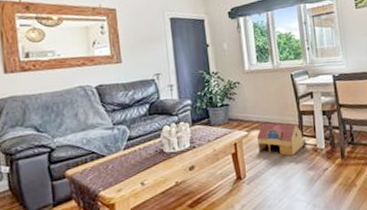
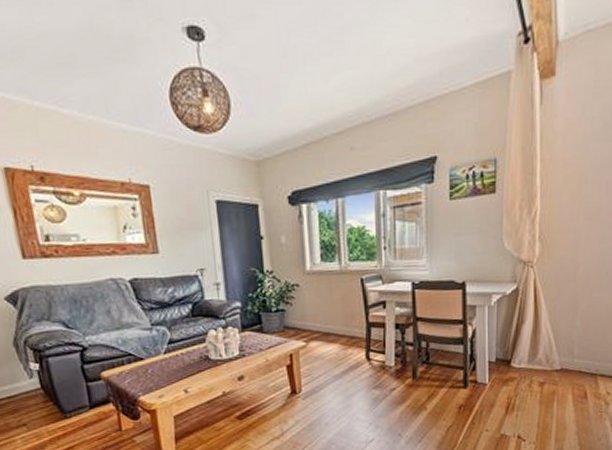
toy house: present [256,123,306,156] -> none [316,333,373,372]

